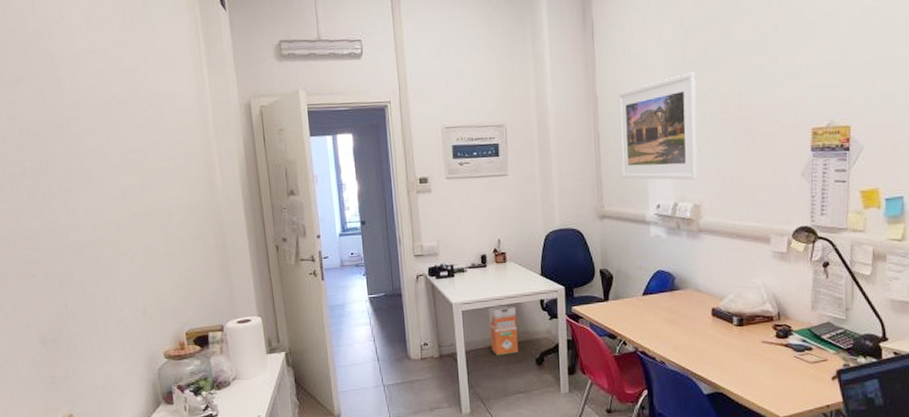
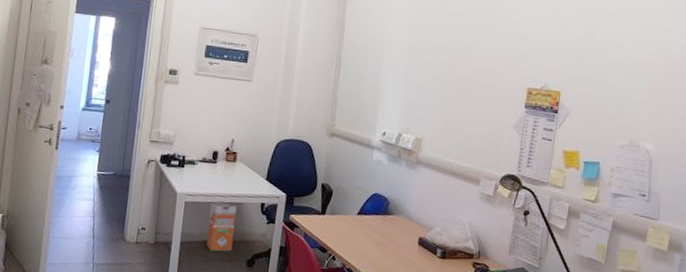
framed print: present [618,72,699,180] -> none [355,20,434,115]

